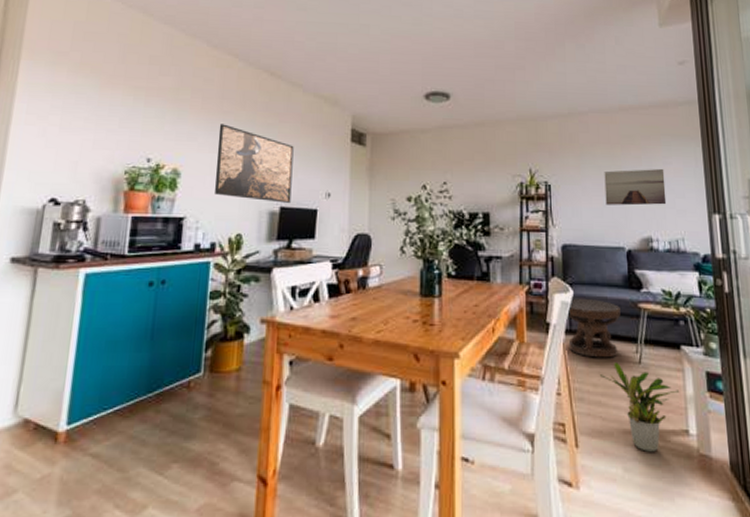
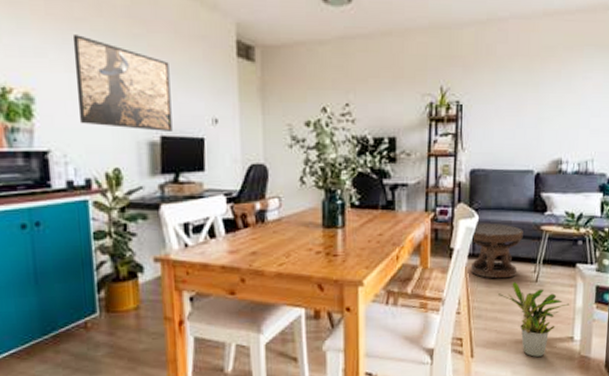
wall art: present [604,168,667,206] -> none [519,84,583,126]

